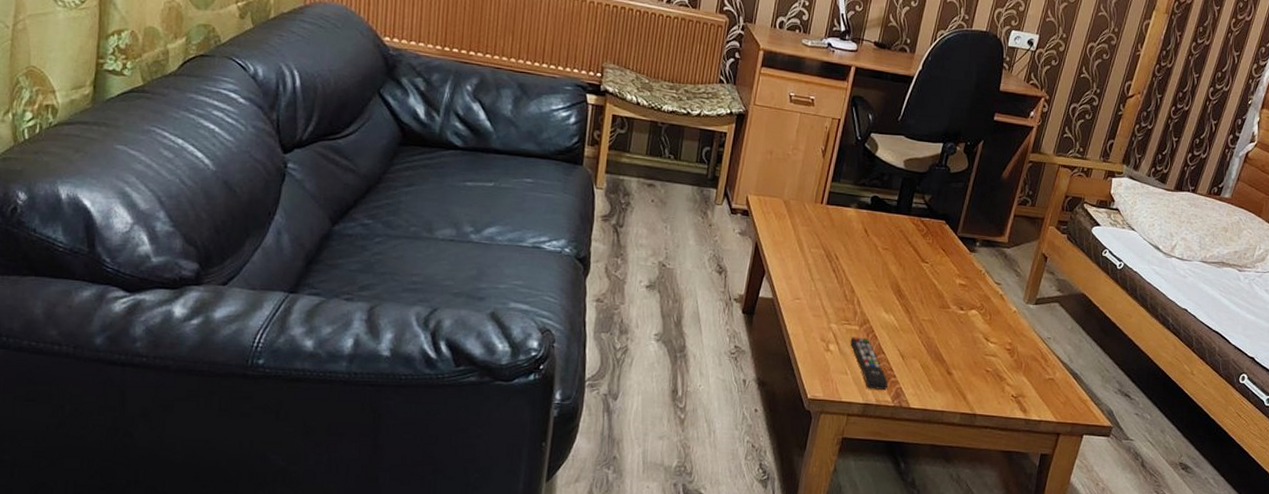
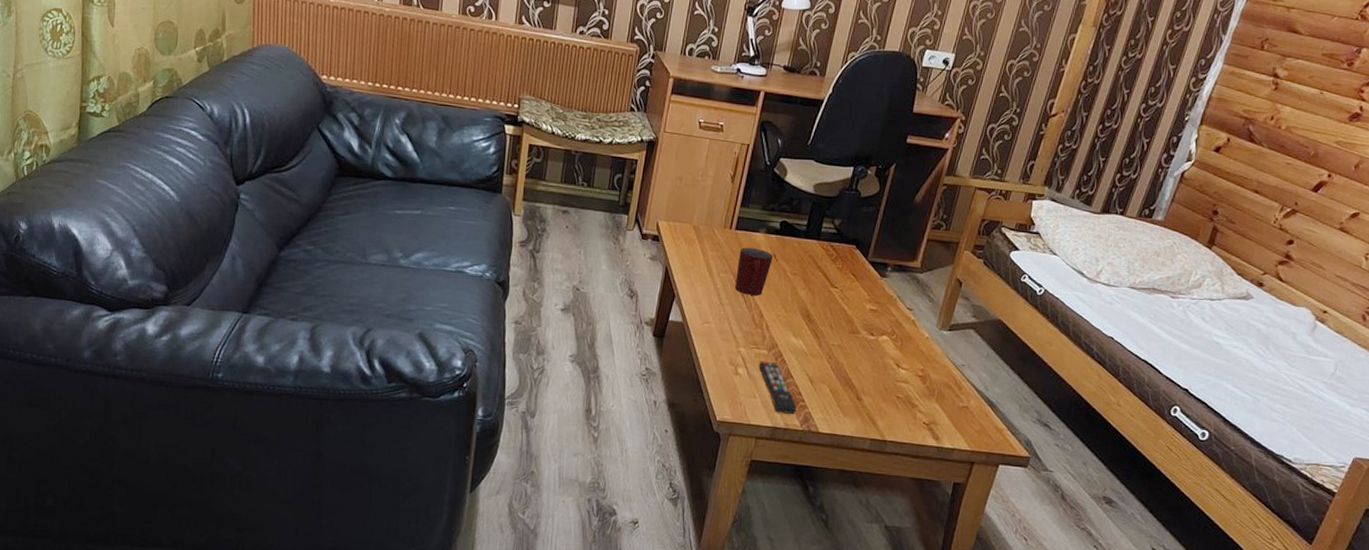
mug: none [826,222,864,271] -> present [735,247,773,295]

